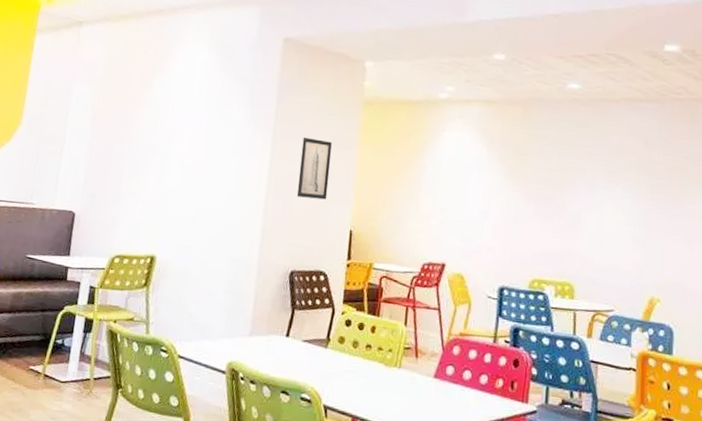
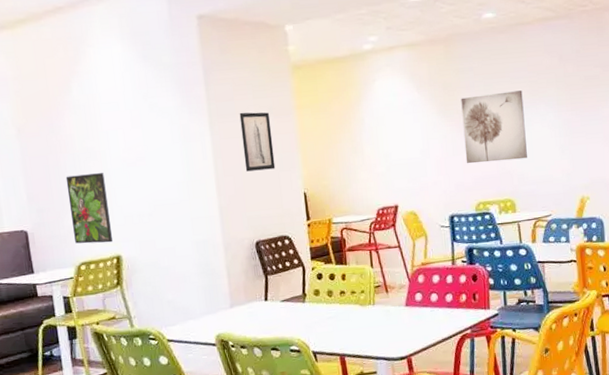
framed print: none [116,167,161,241] -> present [65,173,113,244]
wall art: none [526,164,599,242] -> present [461,90,527,164]

